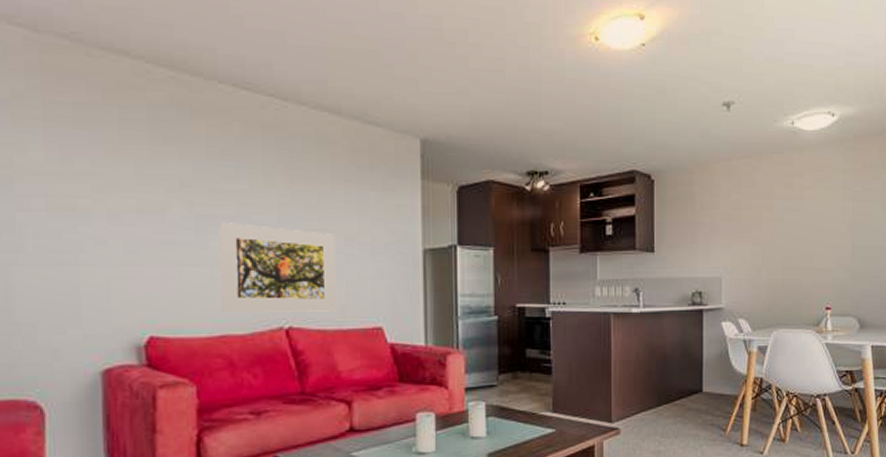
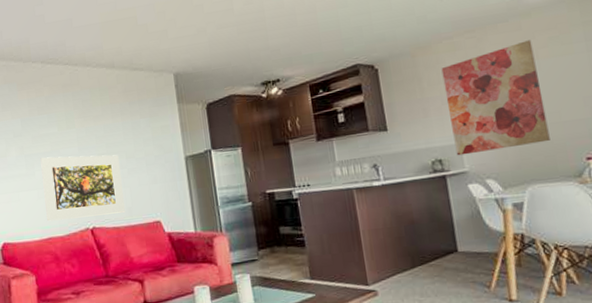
wall art: none [715,178,800,290] -> present [441,40,550,156]

